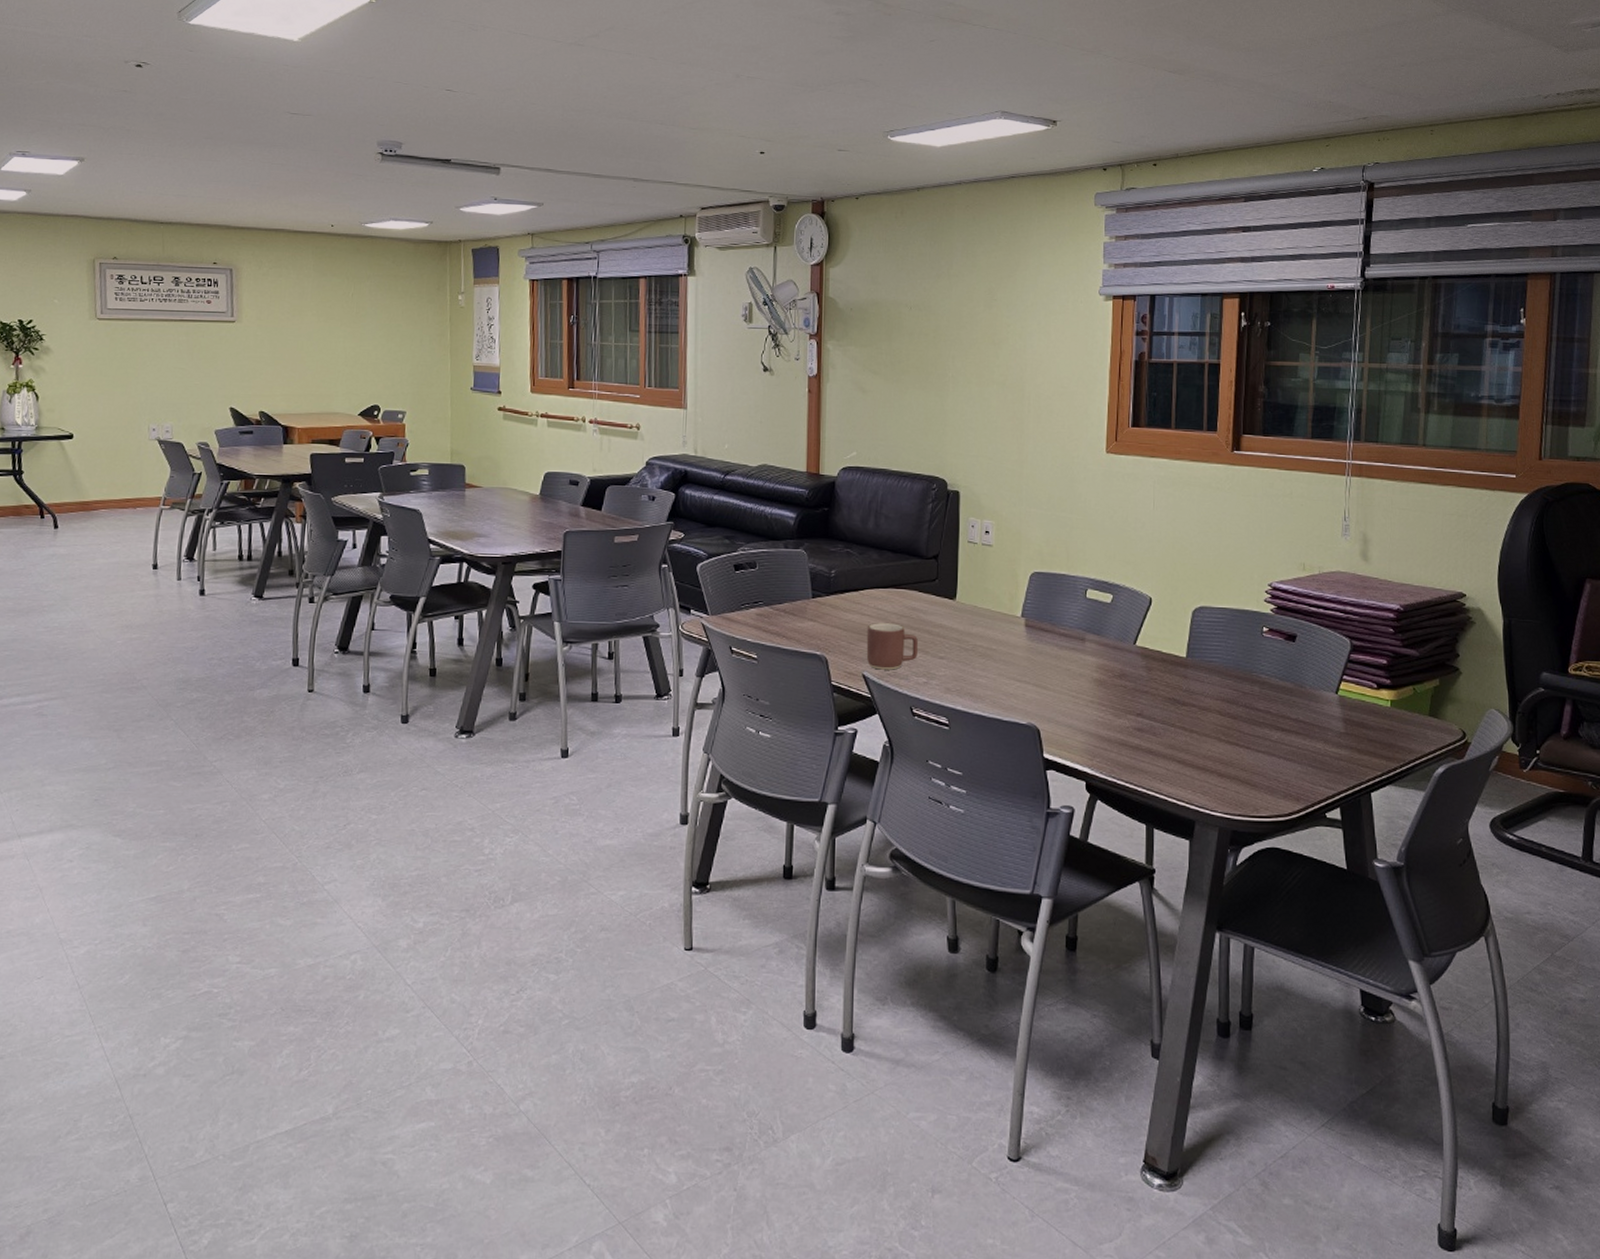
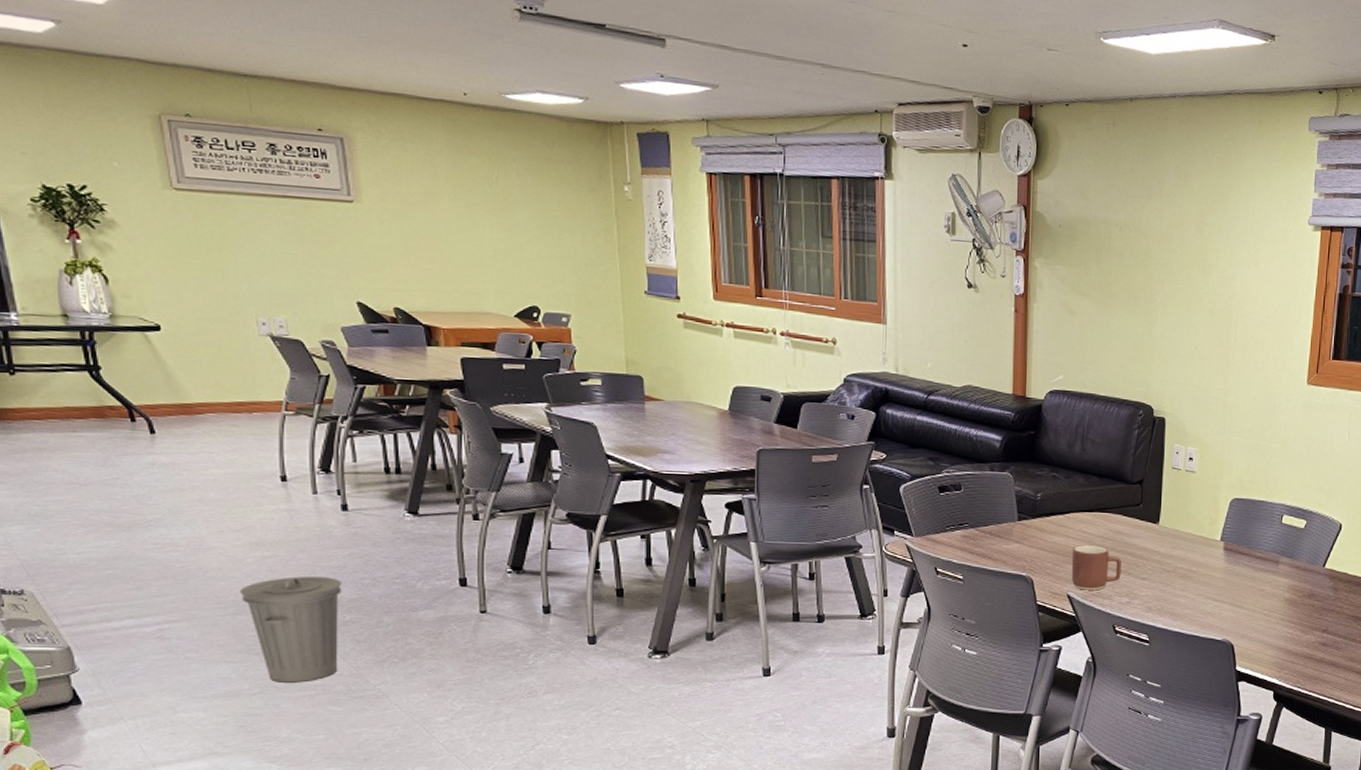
trash can: none [108,657,194,759] -> present [239,576,343,683]

